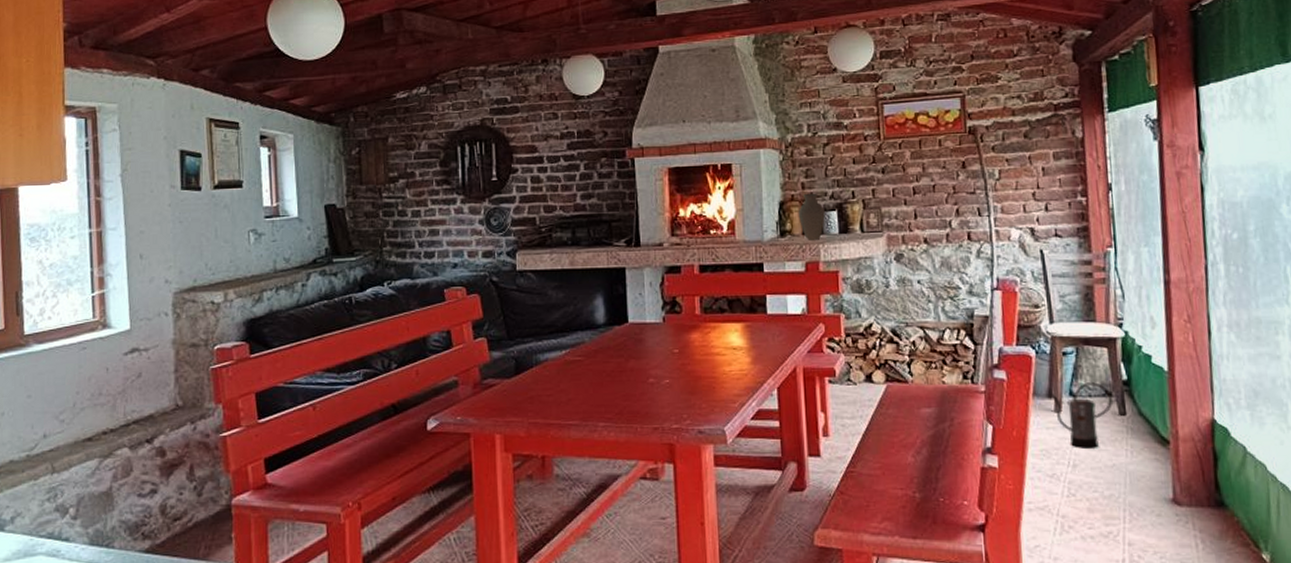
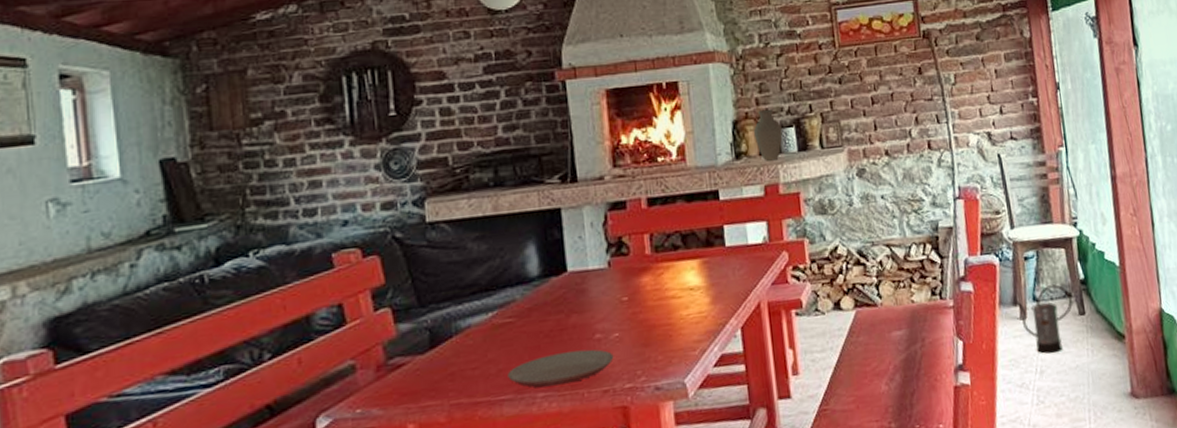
plate: none [575,391,664,418] -> present [508,349,614,388]

